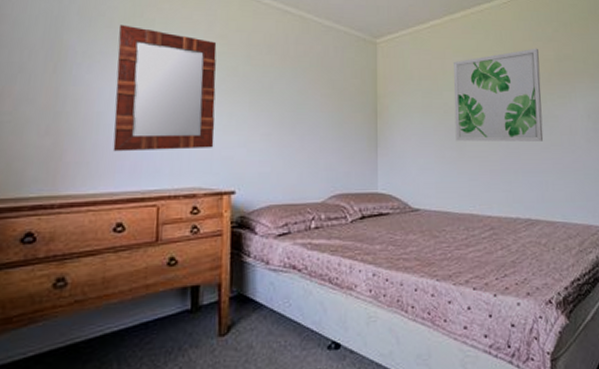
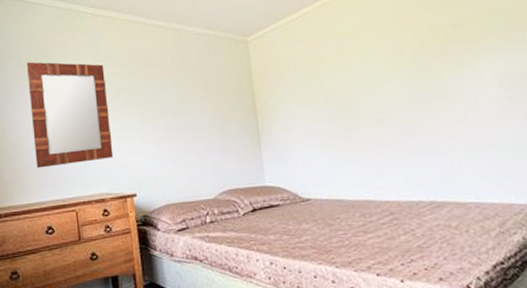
wall art: present [453,48,544,141] -> none [330,17,444,128]

